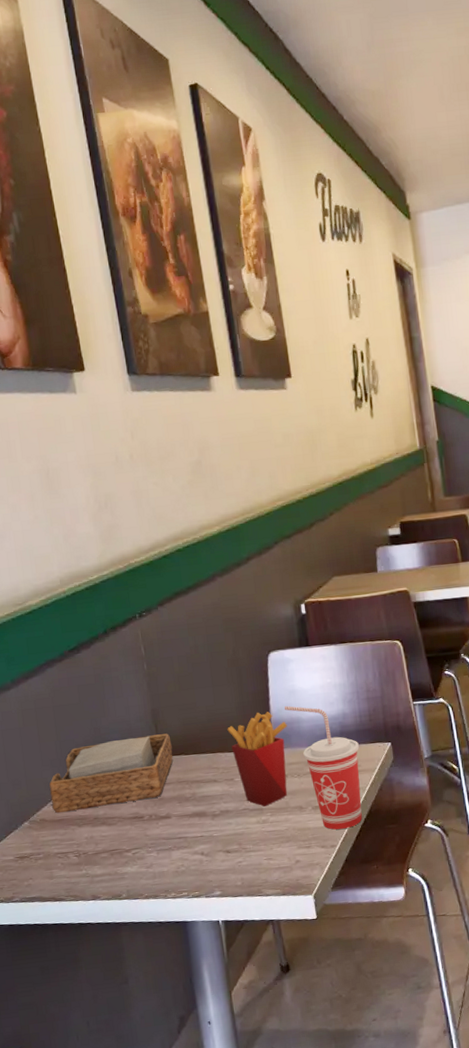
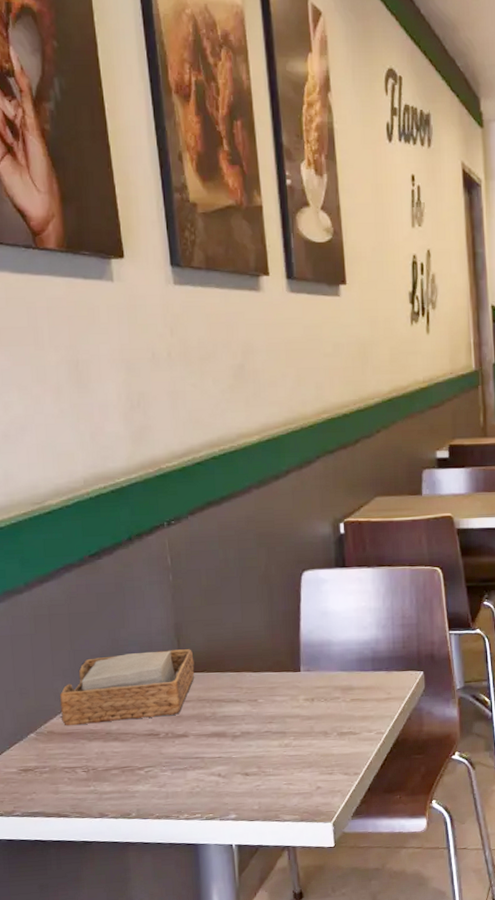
french fries: present [227,712,288,807] -> none [254,632,318,730]
beverage cup: present [284,706,362,830] -> none [315,628,390,757]

